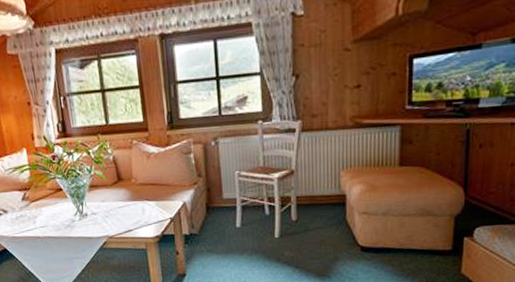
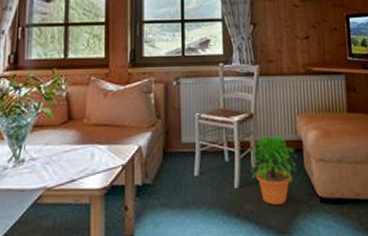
potted plant: none [289,190,340,252] -> present [249,135,297,205]

